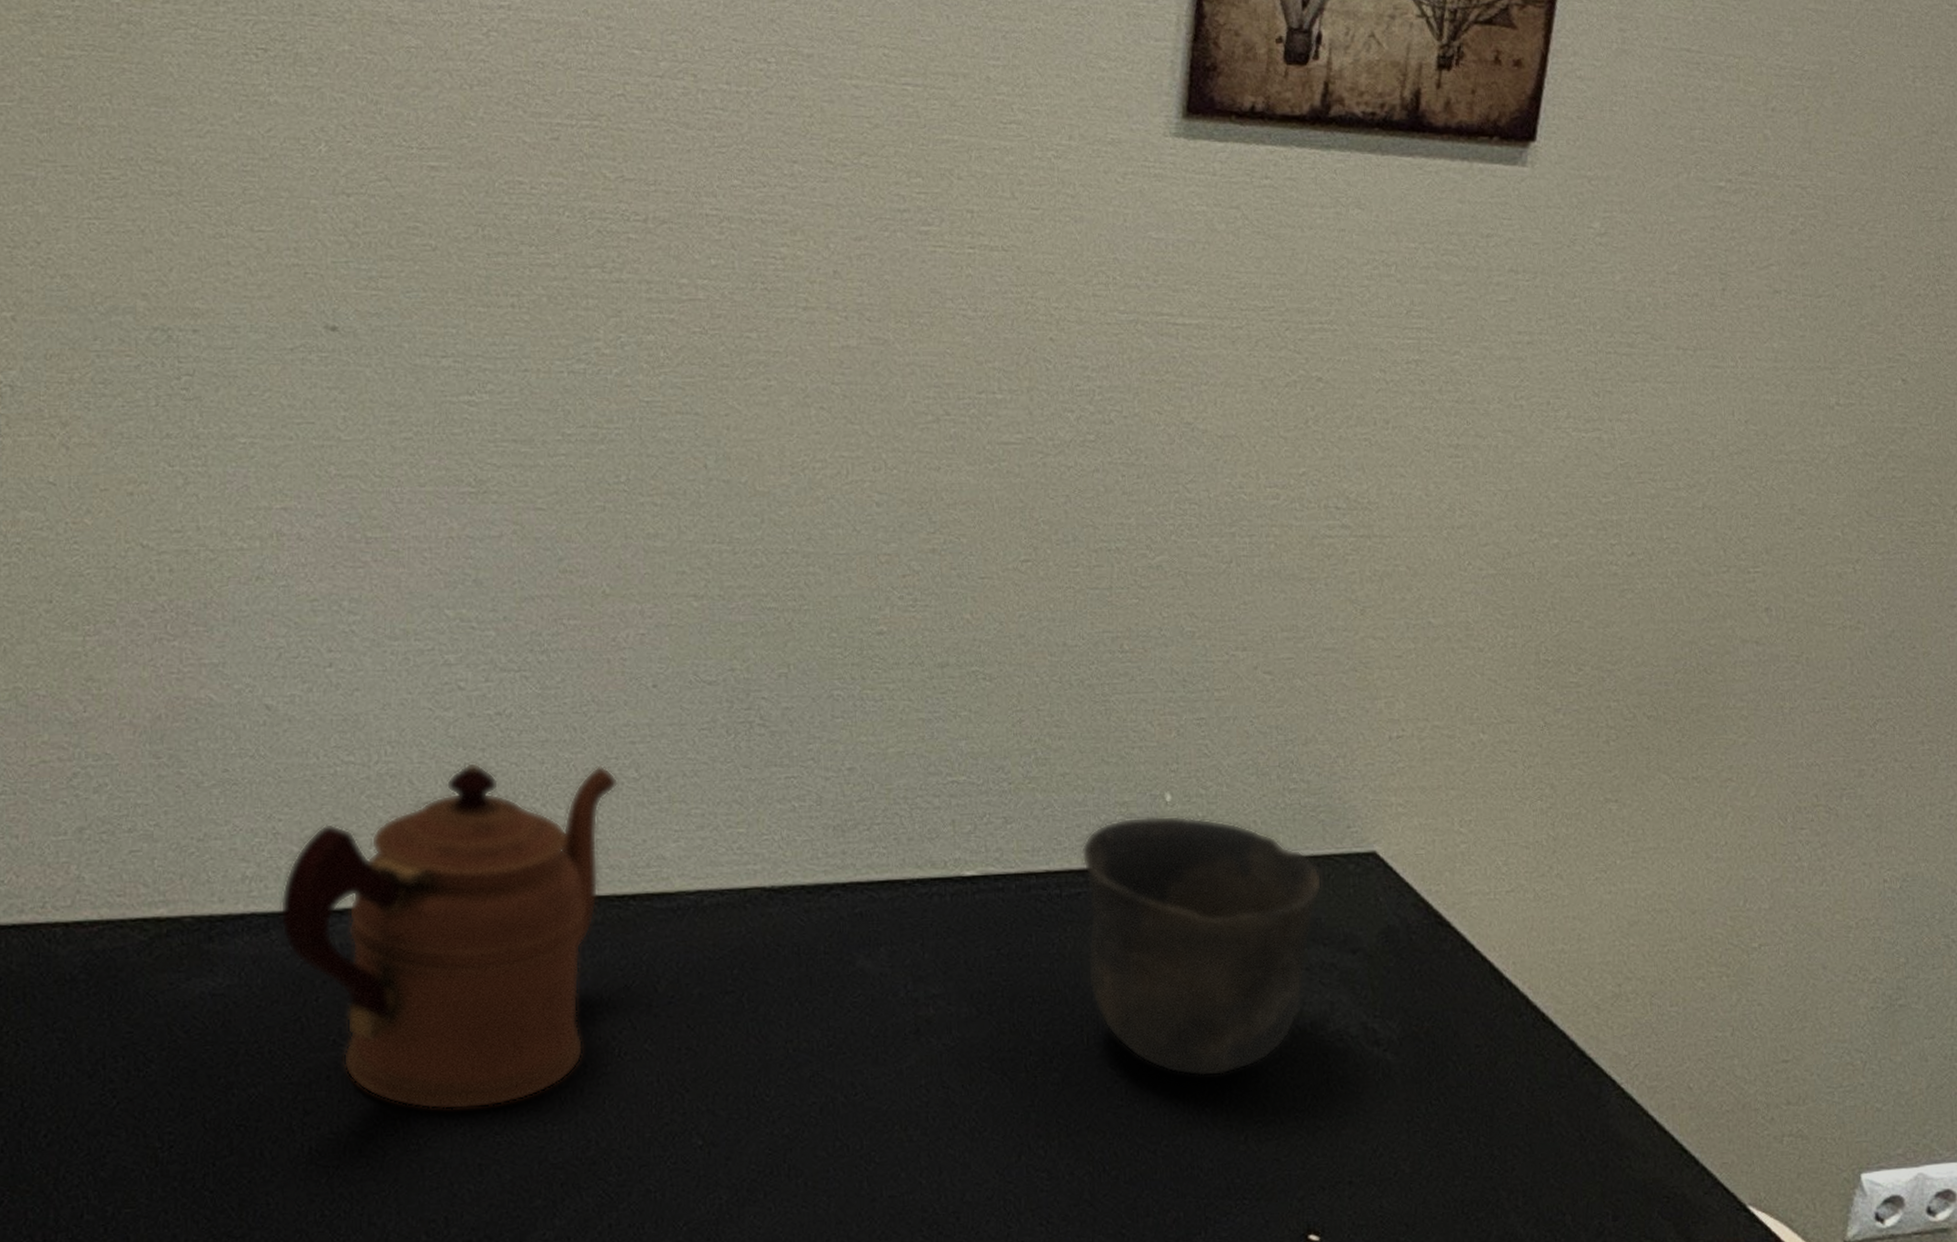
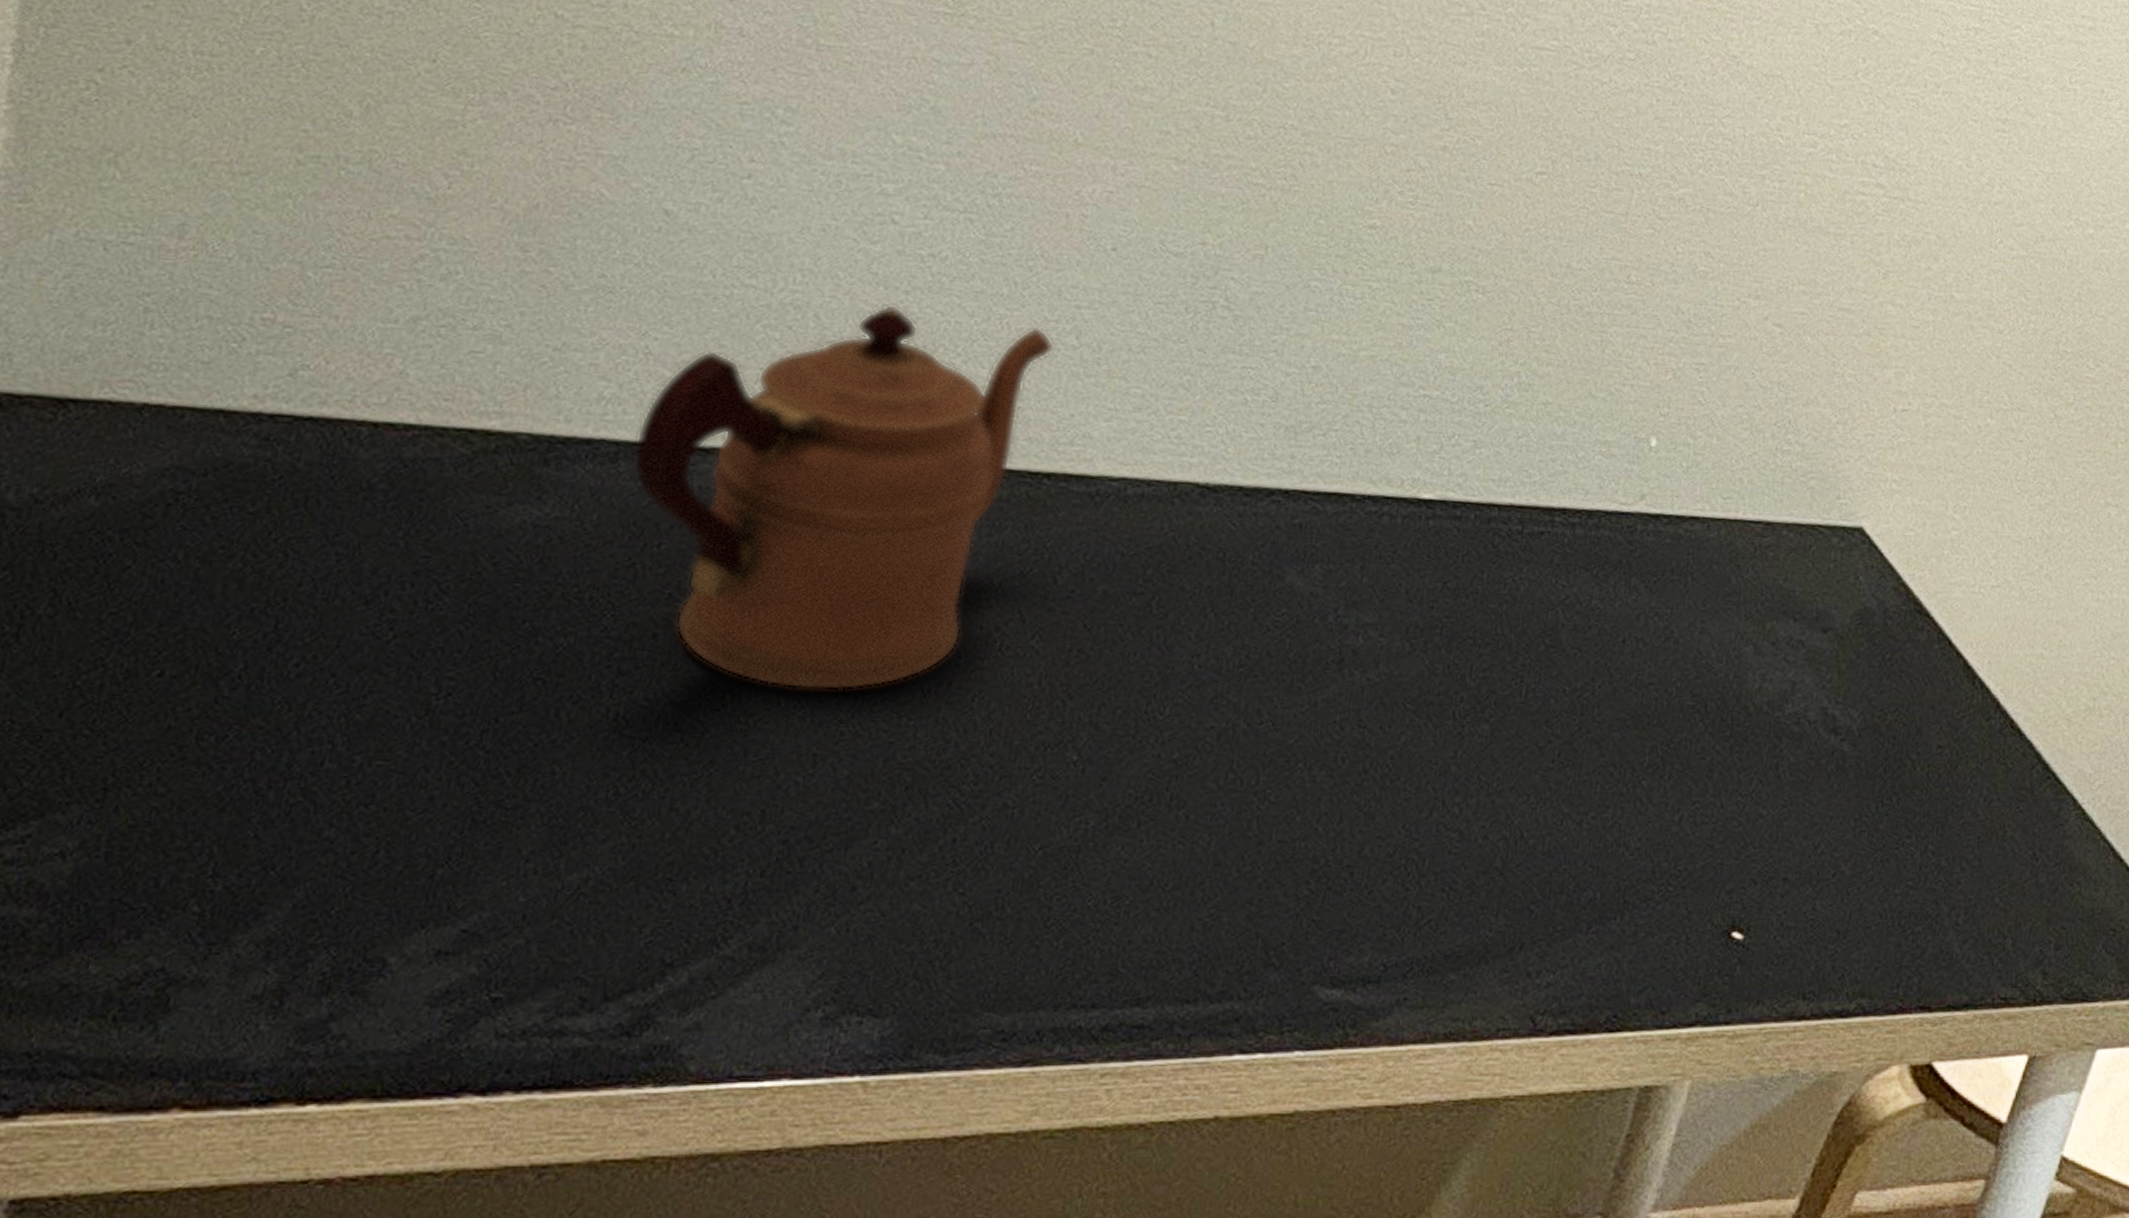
cup: present [1081,815,1322,1077] -> none [1536,458,1803,748]

